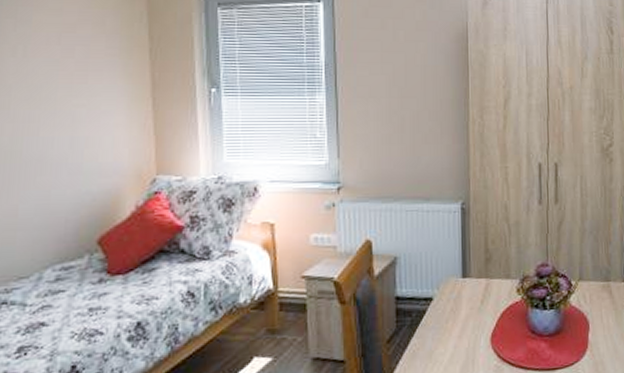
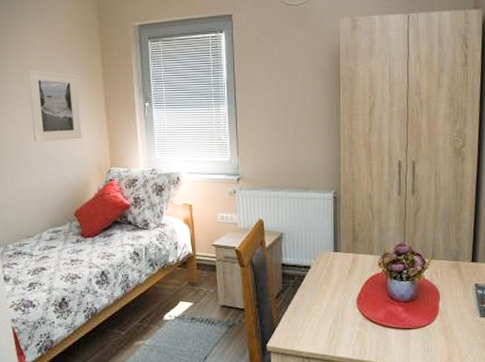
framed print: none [31,39,115,140] -> present [27,69,82,142]

